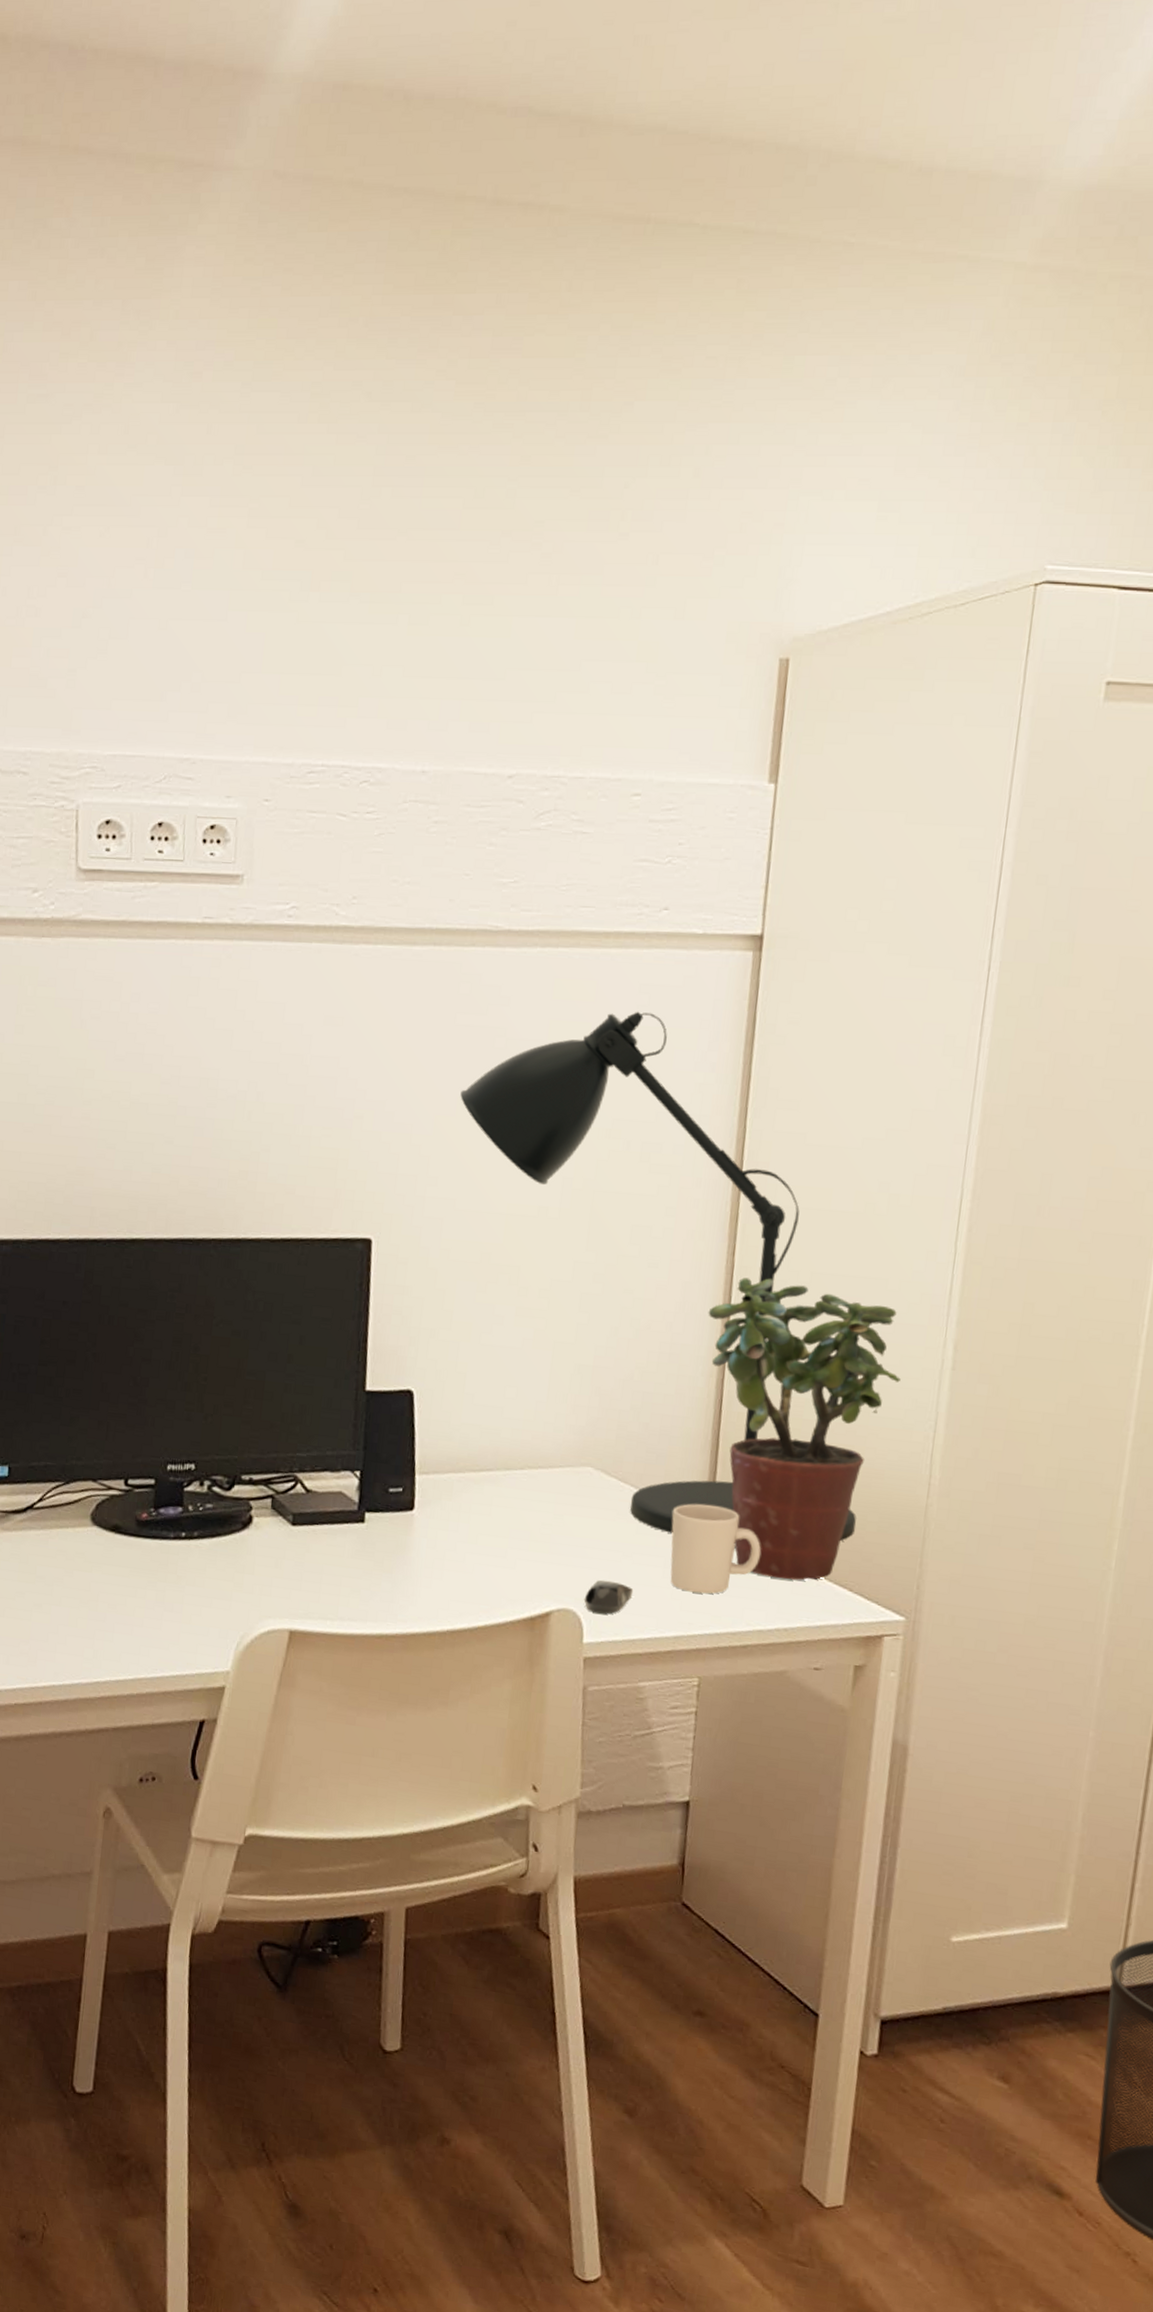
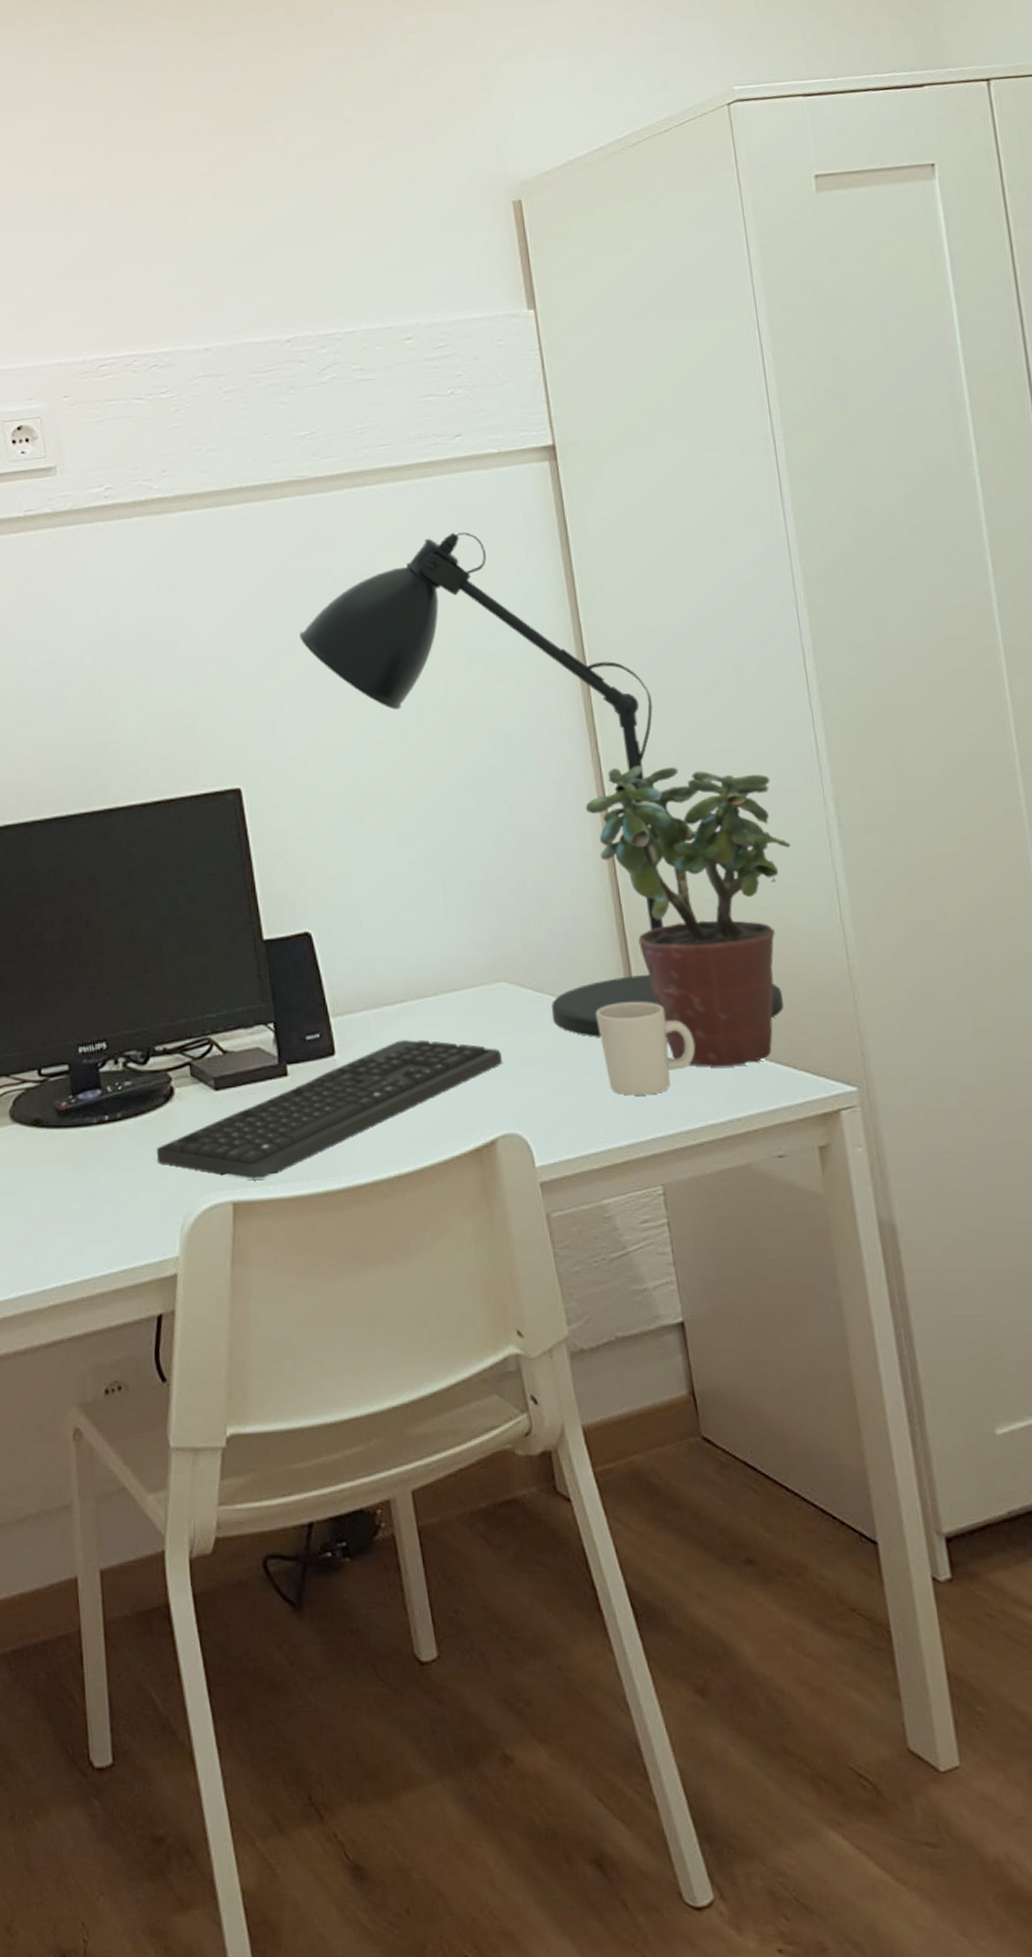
computer keyboard: none [224,1506,574,1614] -> present [156,1039,502,1179]
computer mouse: present [583,1579,634,1614] -> none [526,1096,576,1133]

